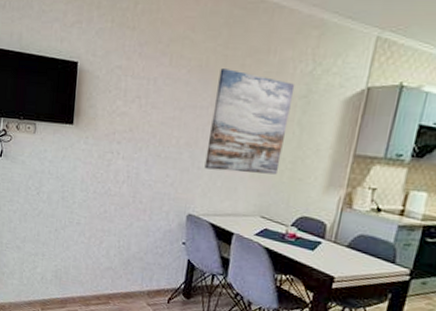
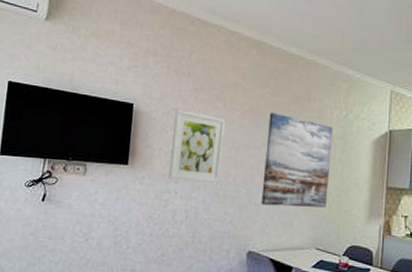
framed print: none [111,67,170,144] -> present [168,110,225,183]

